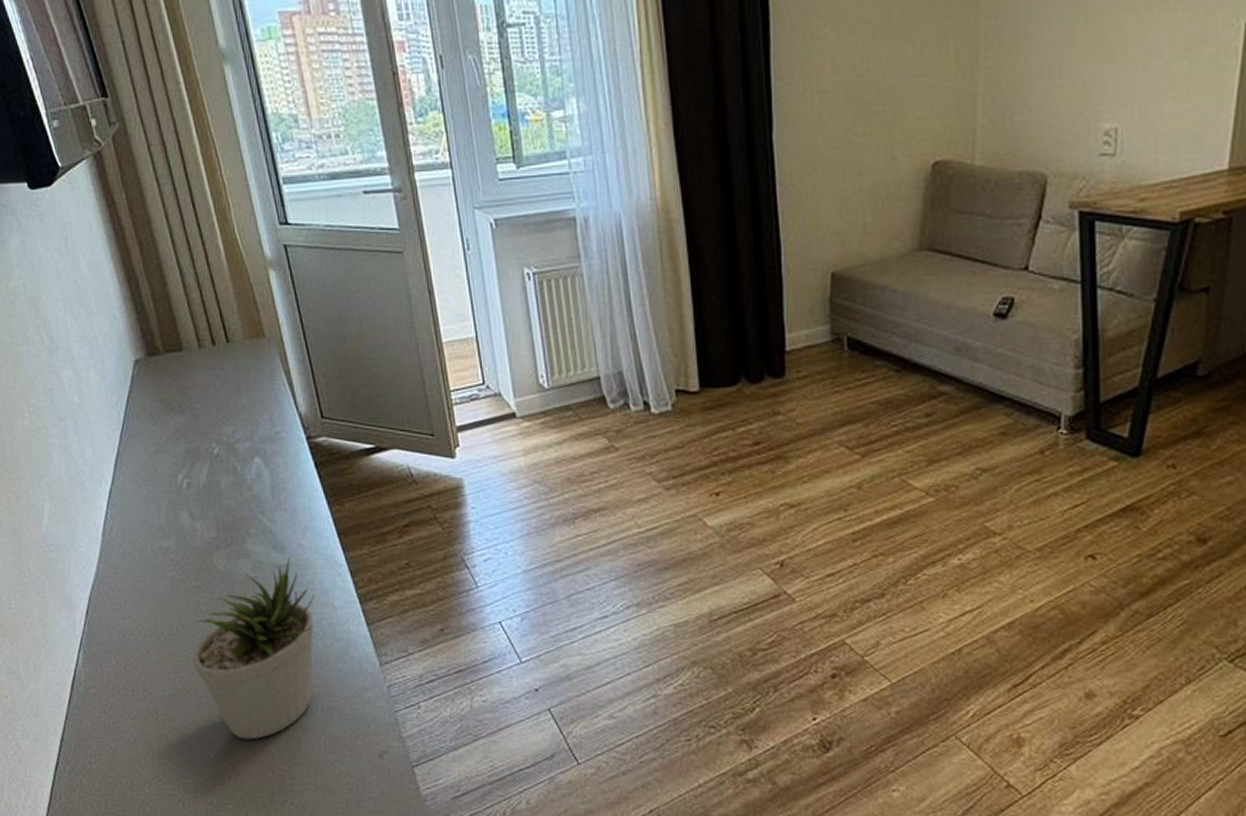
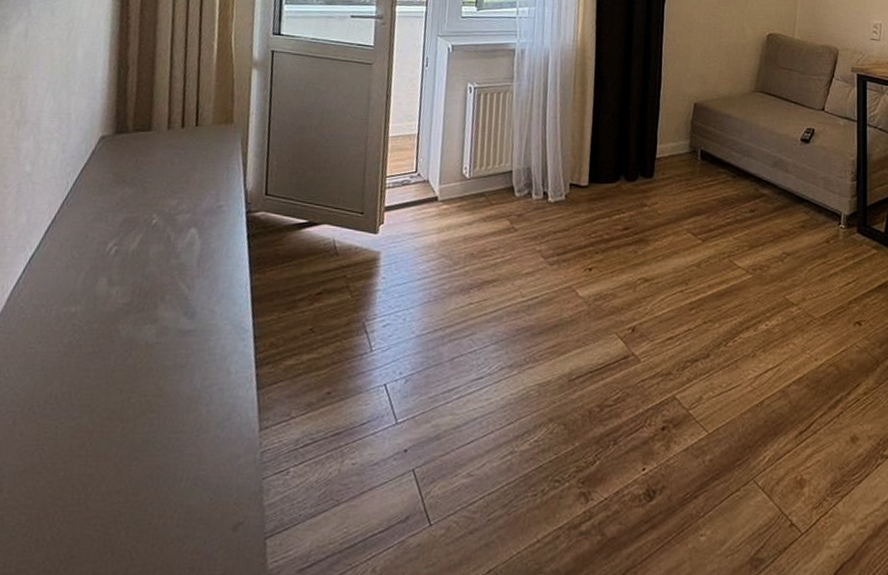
potted plant: present [192,558,315,740] -> none [60,324,213,517]

